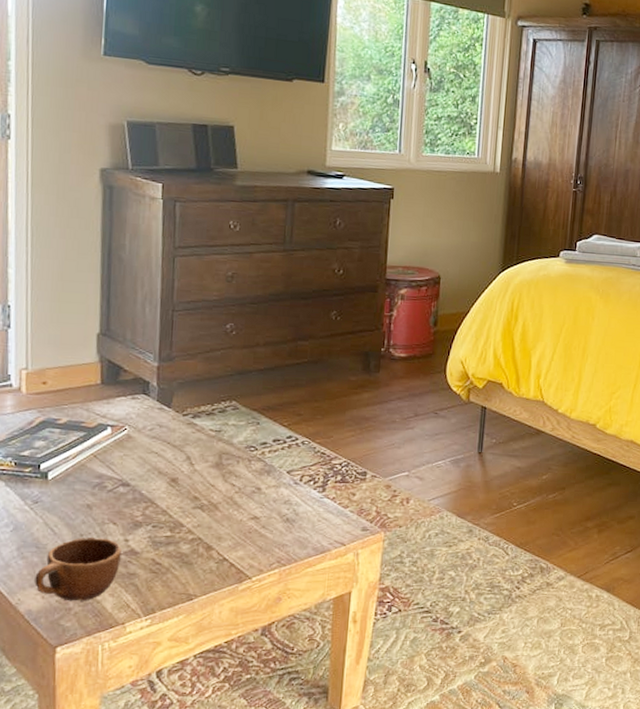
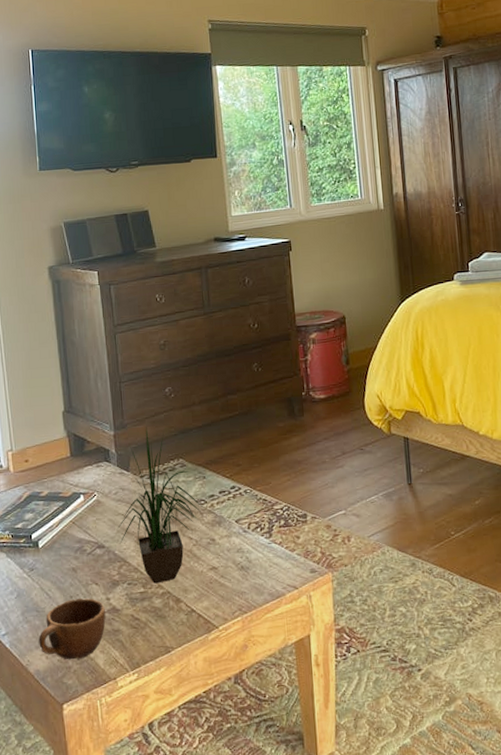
potted plant: none [148,362,253,529] -> present [117,427,204,584]

